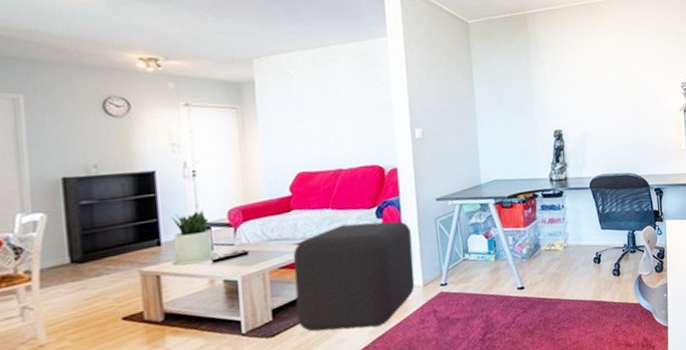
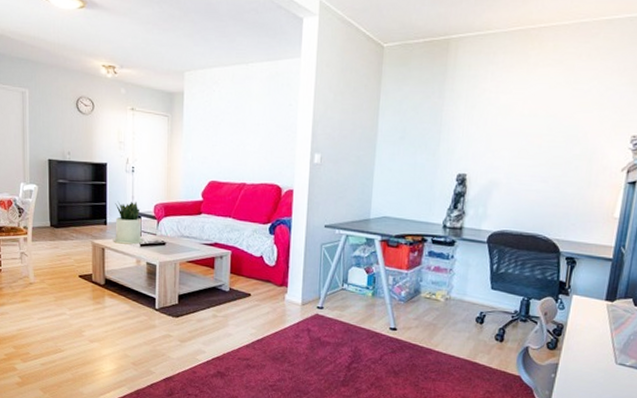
cube: present [293,221,415,332] -> none [197,234,297,330]

